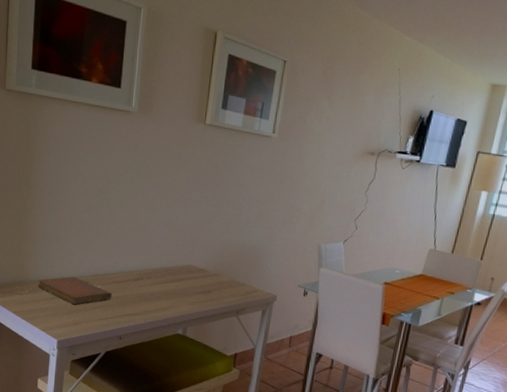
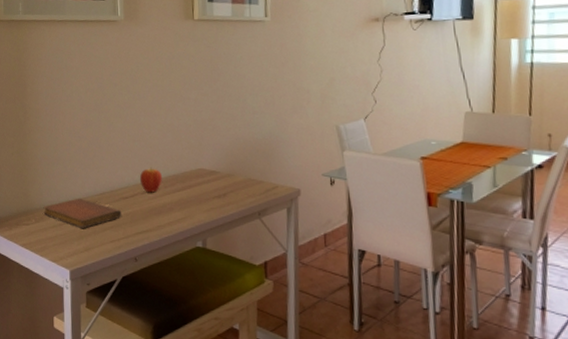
fruit: none [133,257,154,281] -> present [139,167,162,193]

